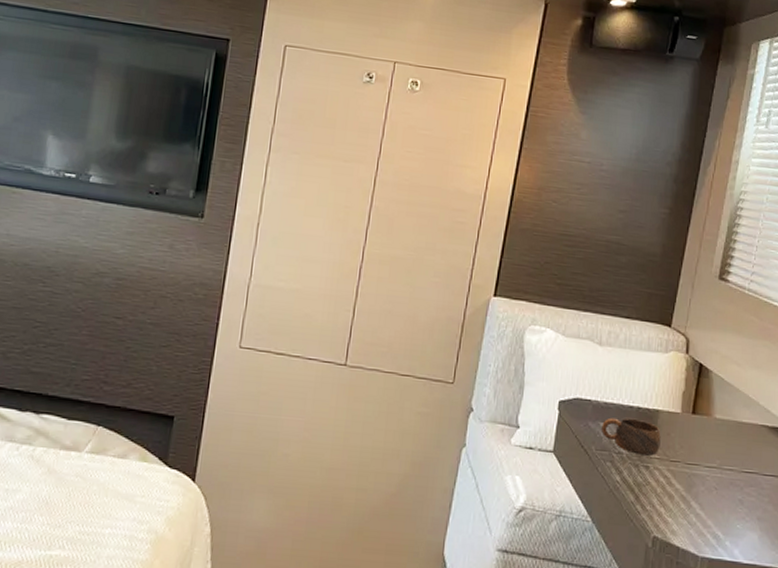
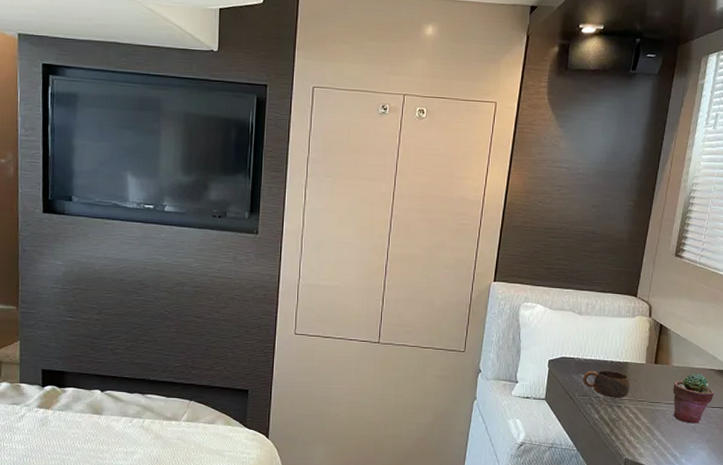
potted succulent: none [714,429,767,496] -> present [672,374,714,424]

